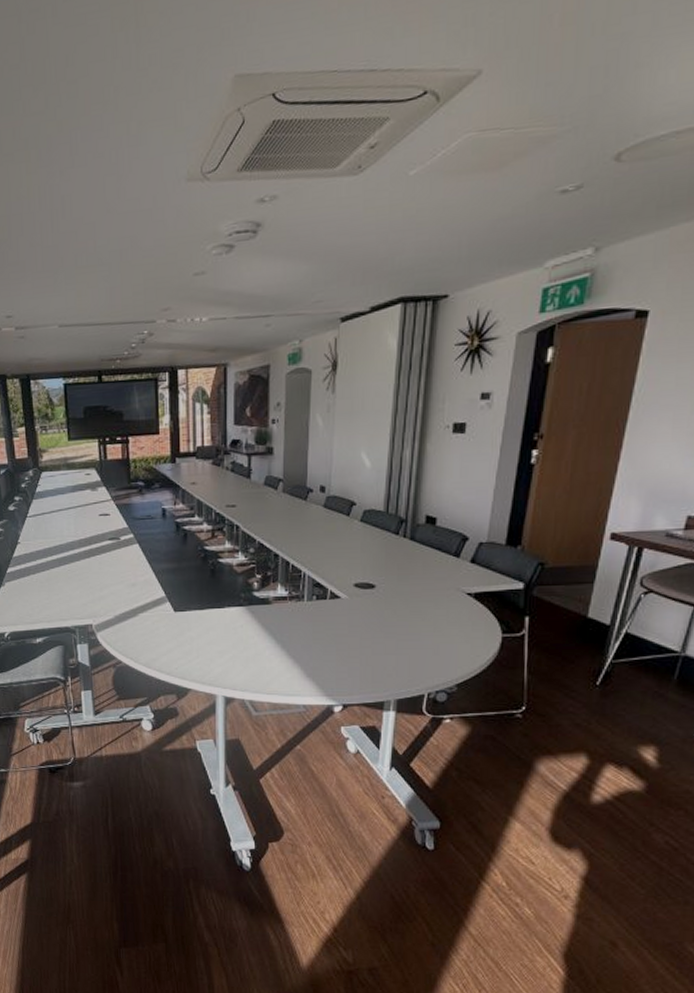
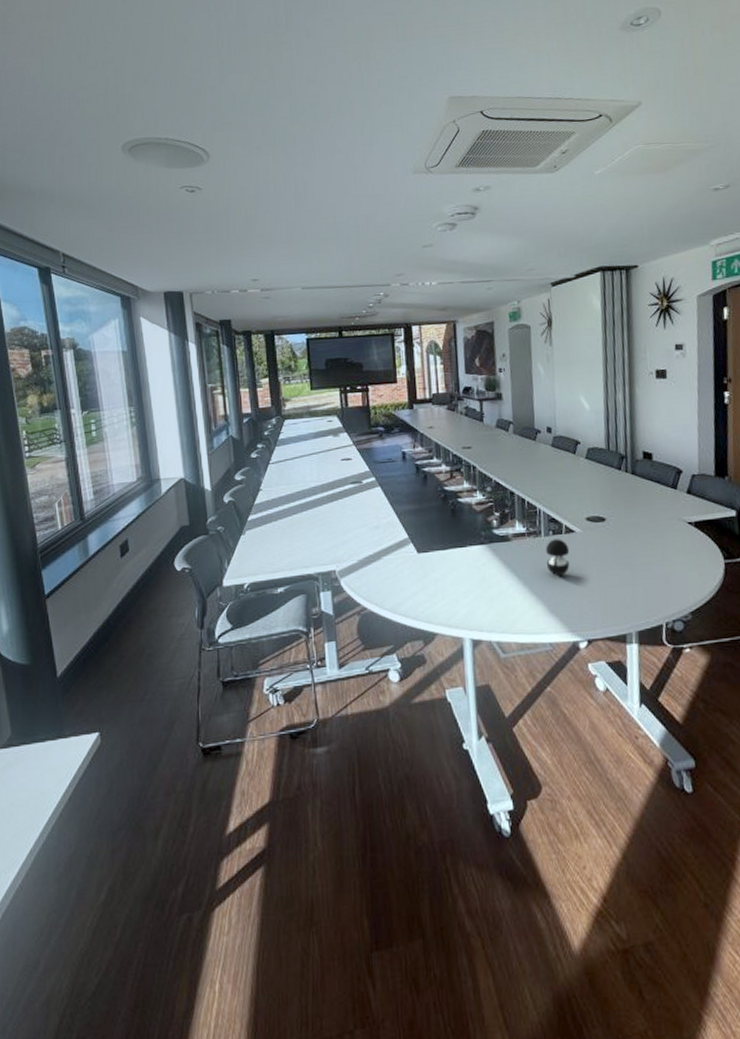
speaker: none [306,604,333,642] -> present [546,539,570,577]

